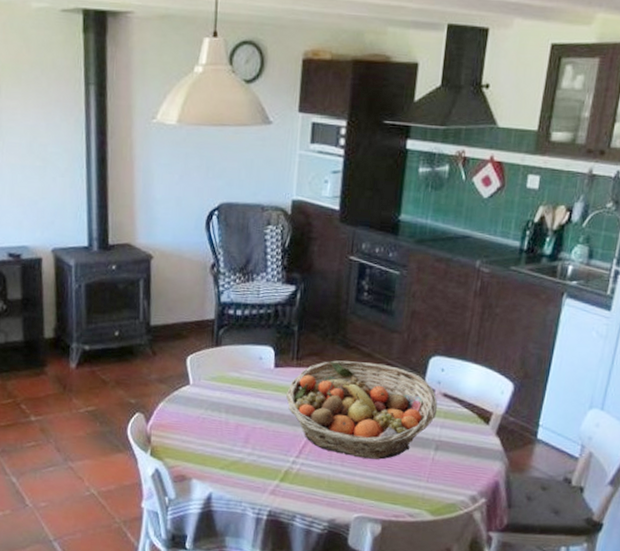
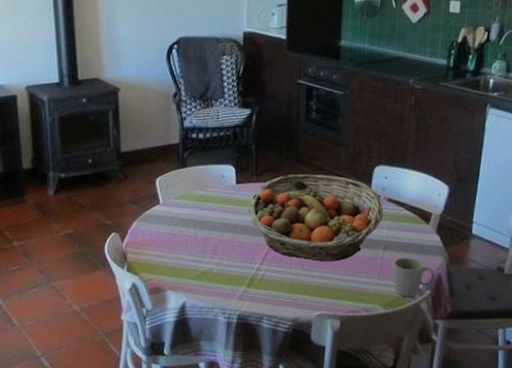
mug: none [444,459,492,505] -> present [392,257,435,297]

